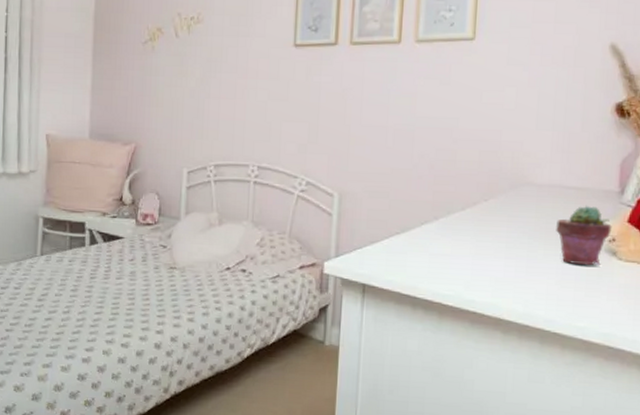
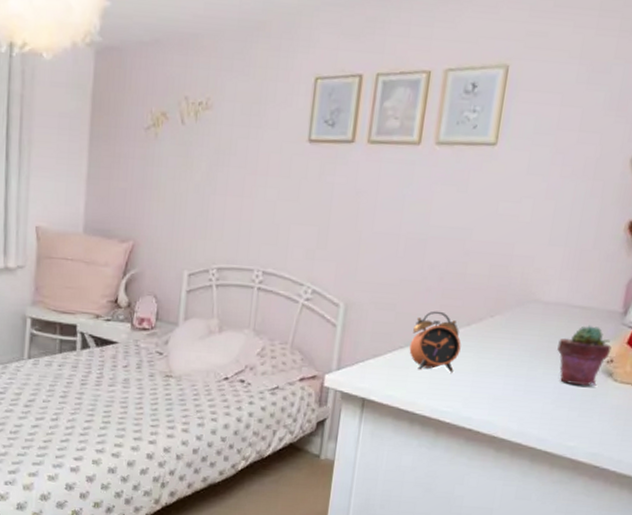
alarm clock: none [406,197,458,257] -> present [409,311,461,373]

